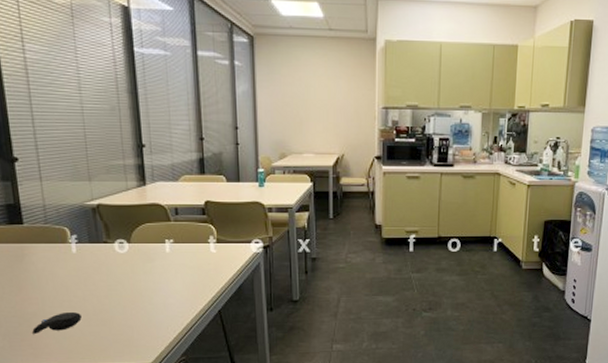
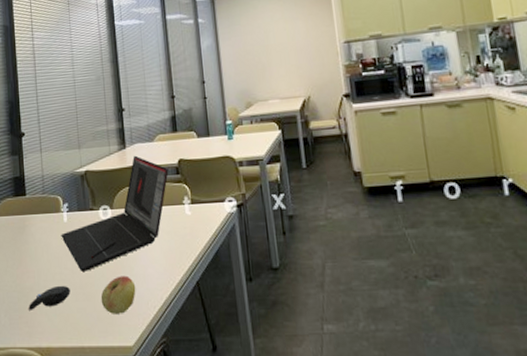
laptop: none [69,193,194,299] -> present [61,155,169,271]
apple: none [116,304,155,337] -> present [100,275,136,314]

